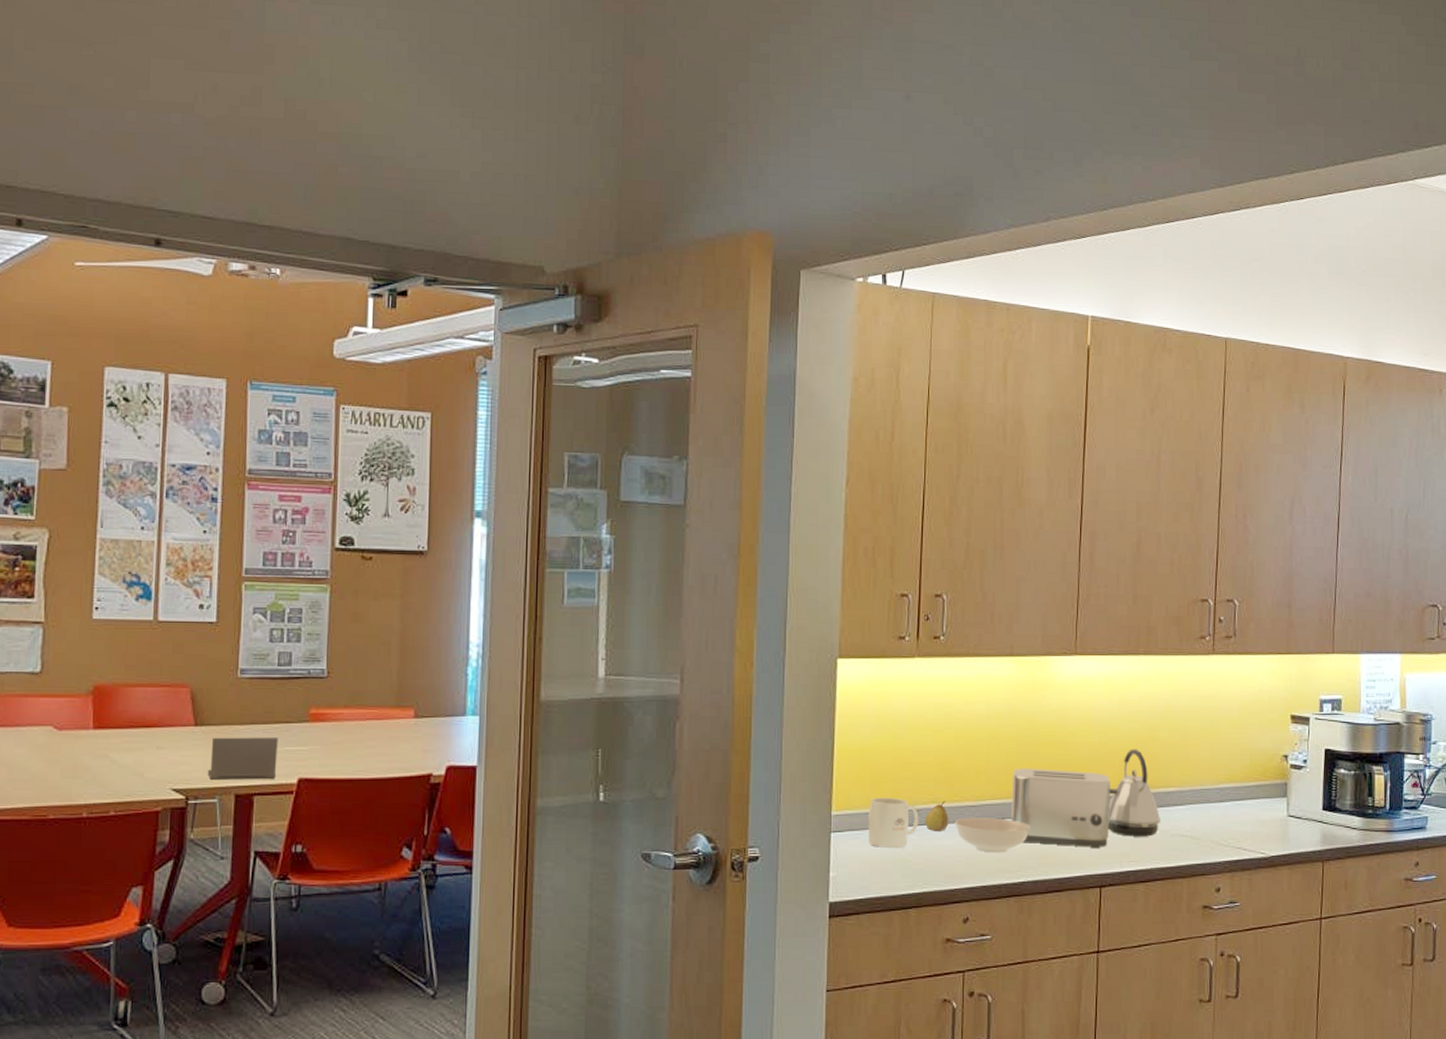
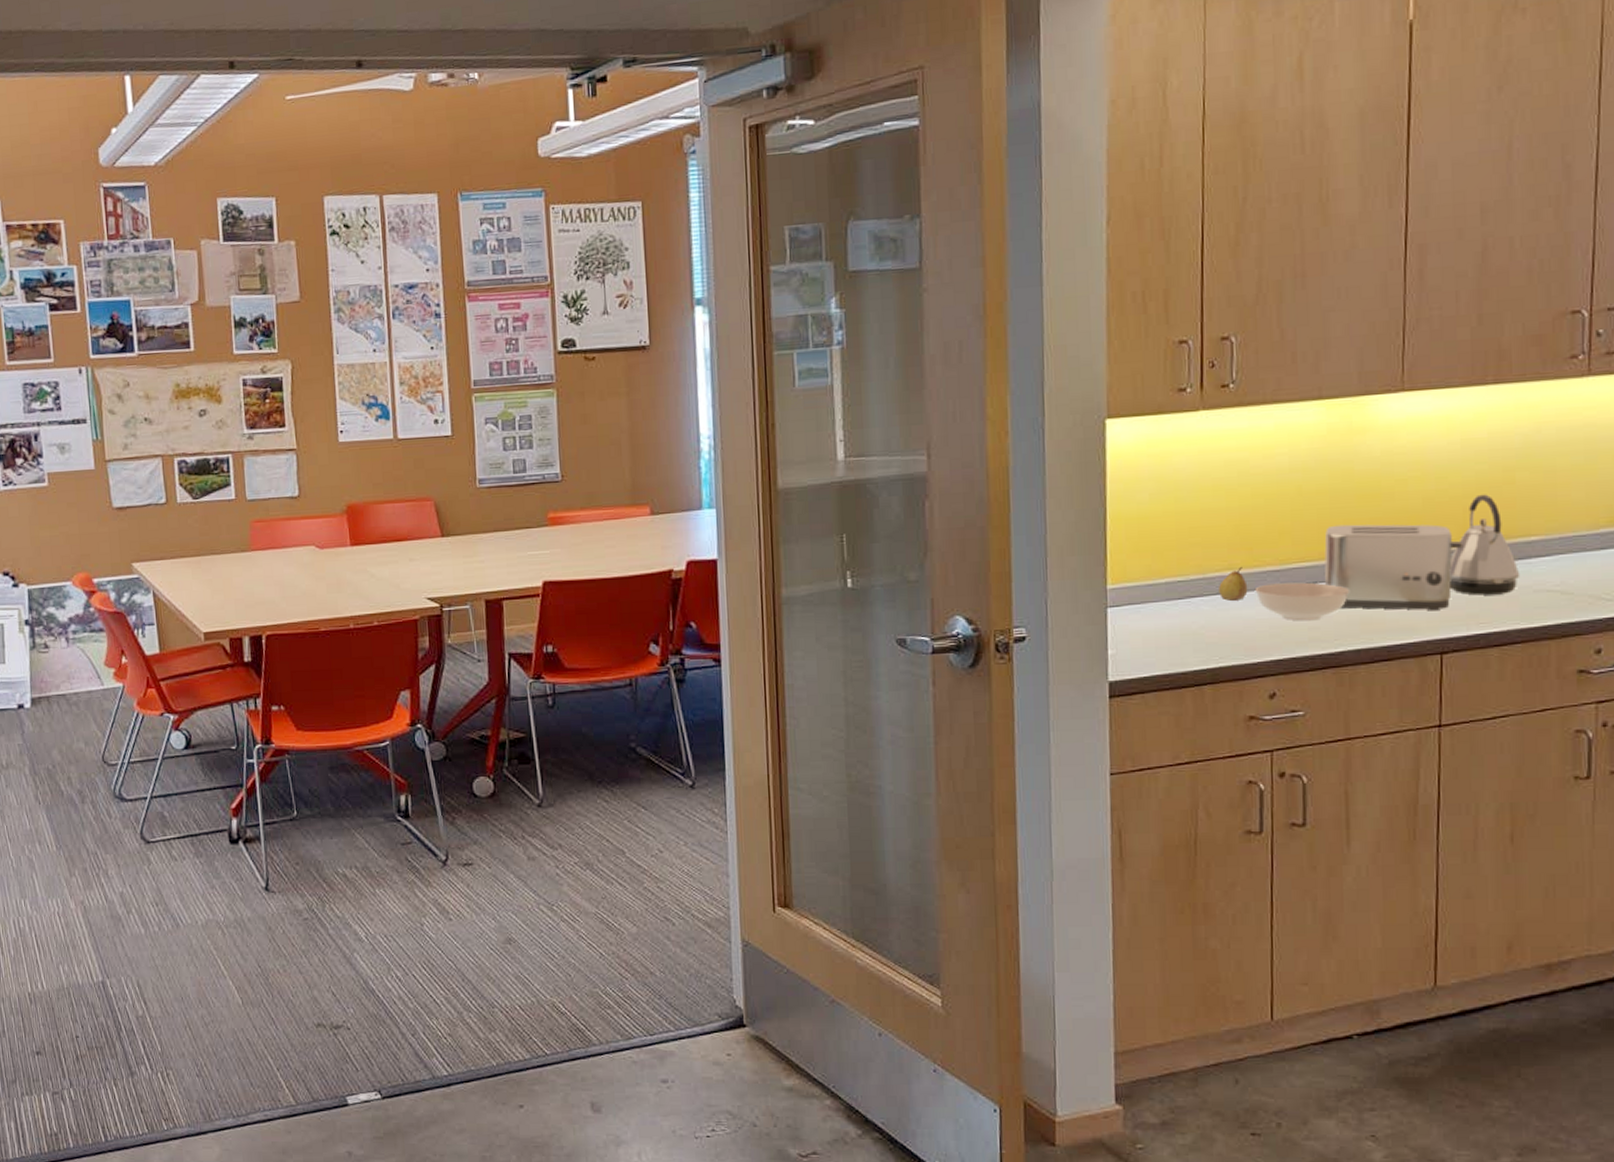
laptop computer: present [207,737,278,780] -> none [457,543,522,587]
mug: present [869,797,919,849] -> none [1151,566,1211,622]

